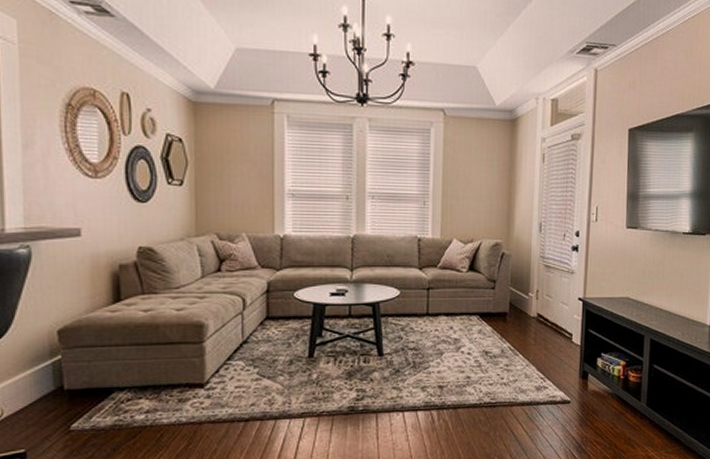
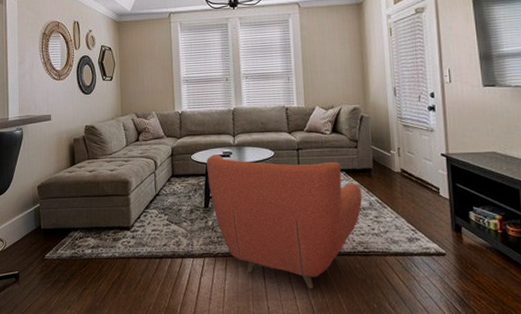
armchair: none [313,292,495,445] -> present [206,154,363,288]

